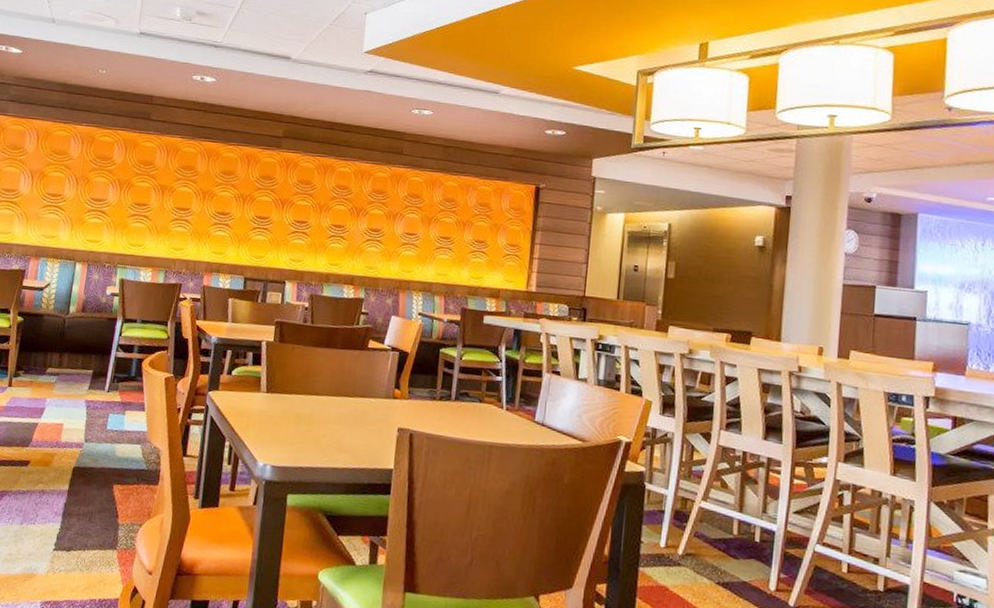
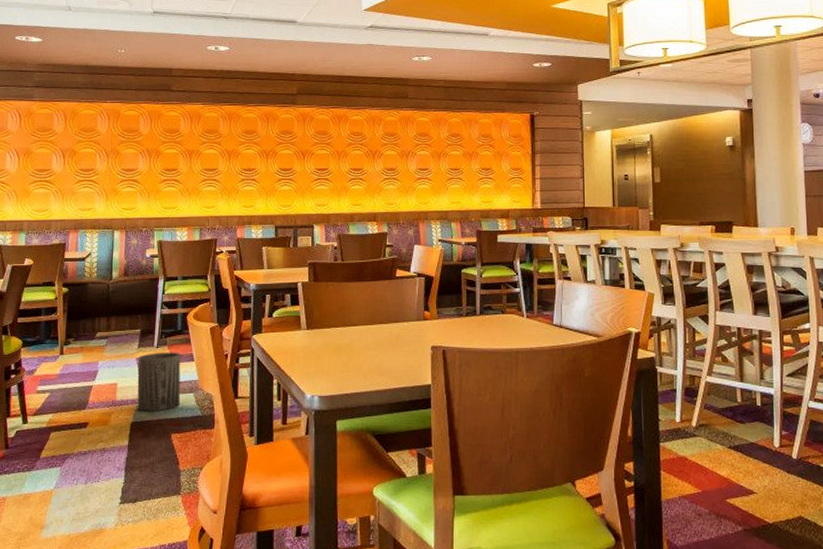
trash can: none [81,396,132,459] -> present [137,352,181,412]

